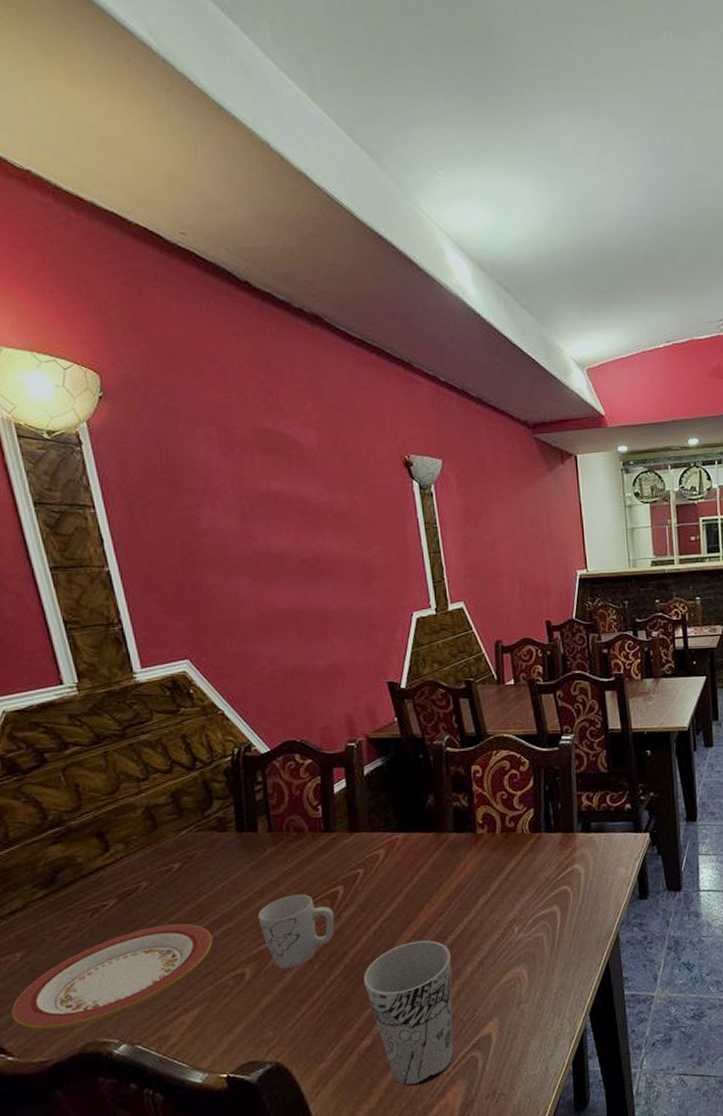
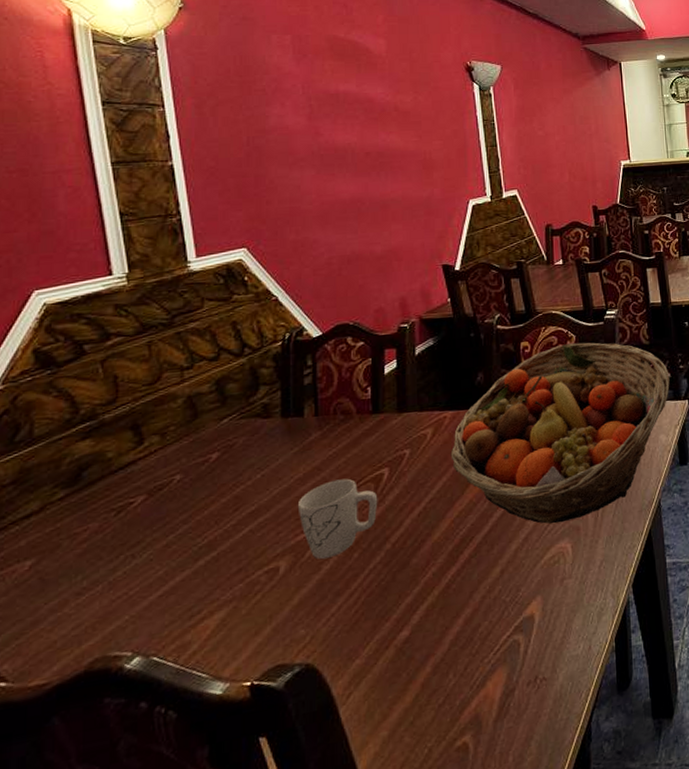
plate: present [12,923,213,1030] -> none [12,517,247,648]
cup: present [364,940,454,1087] -> none [405,519,496,679]
fruit basket: none [403,768,630,950] -> present [450,342,670,524]

